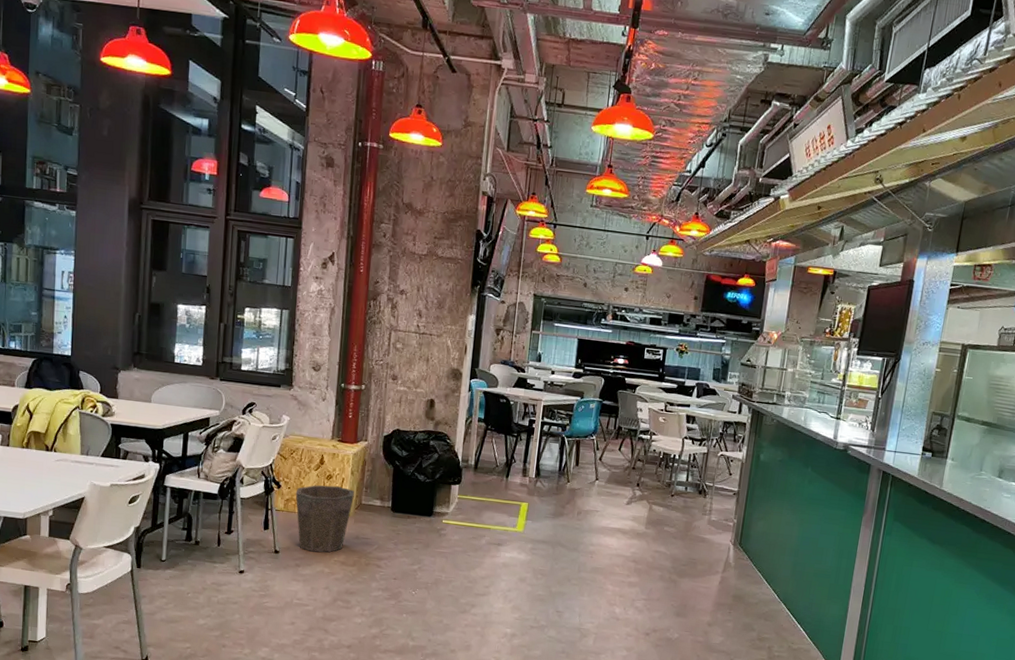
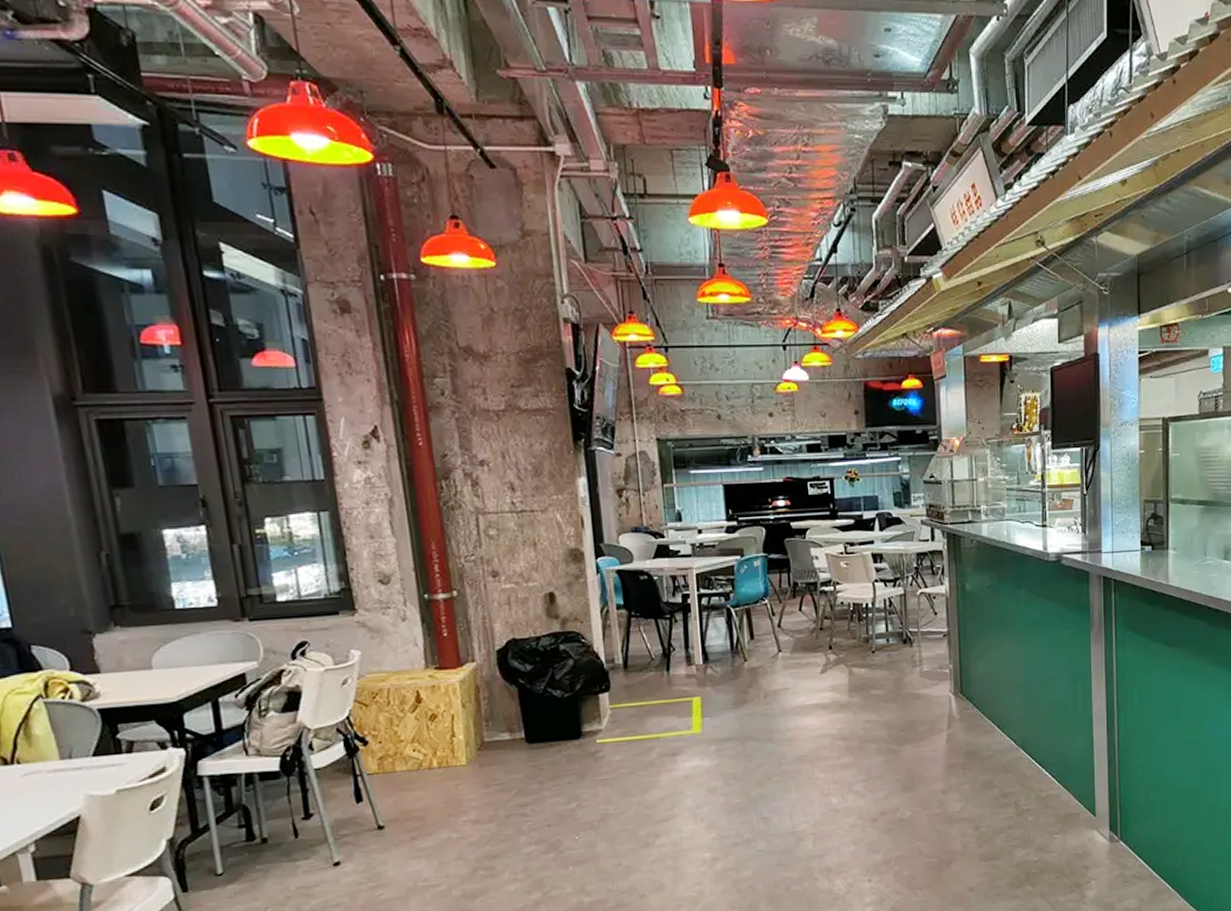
waste bin: present [295,485,355,553] -> none [390,726,473,817]

